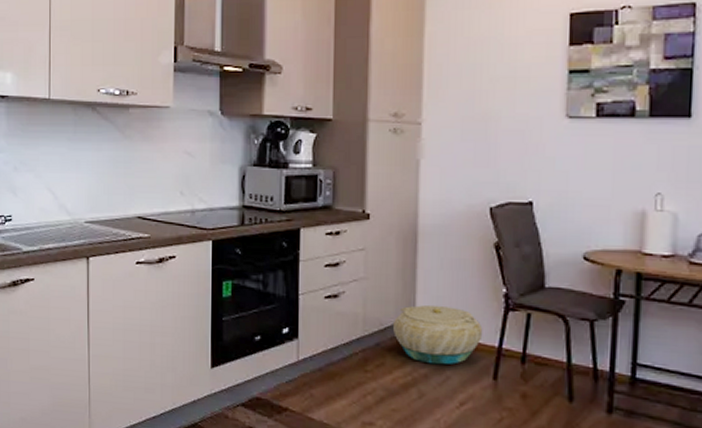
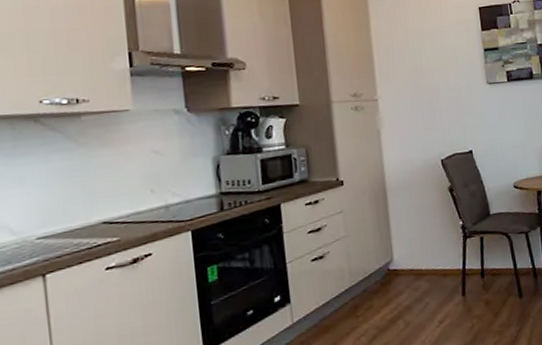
basket: present [392,304,483,365] -> none [375,245,450,297]

